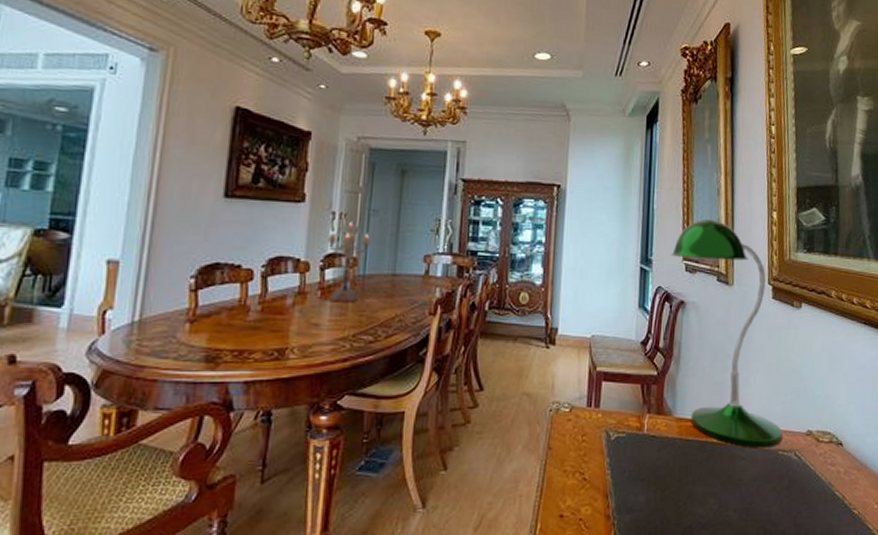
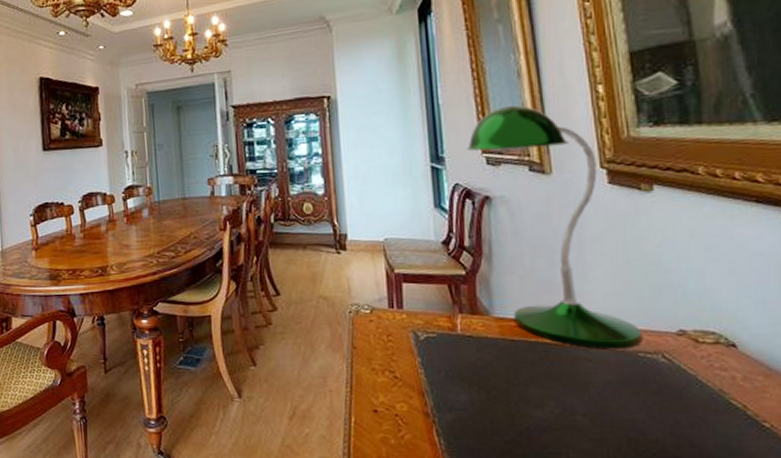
candelabra: present [327,221,371,303] -> none [125,157,161,226]

